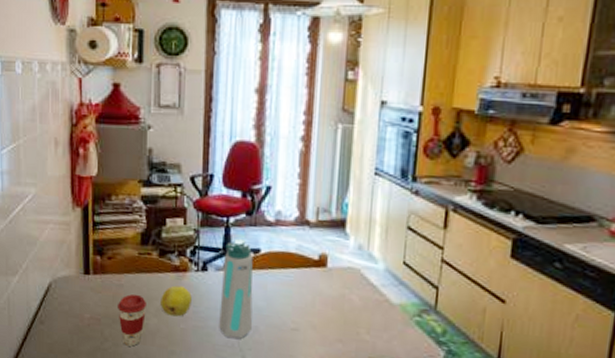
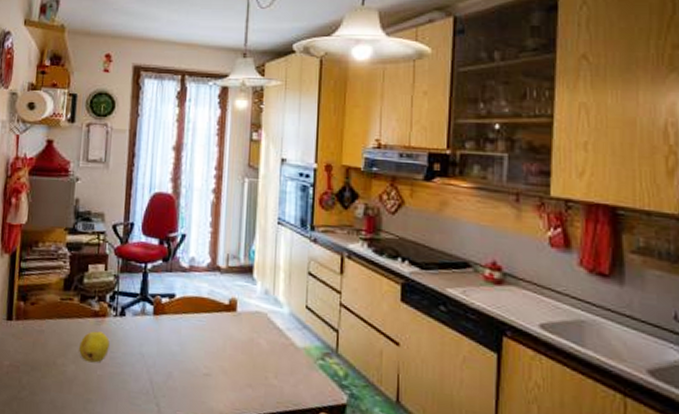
coffee cup: present [118,293,146,347] -> none [37,339,65,395]
water bottle: present [219,238,253,339] -> none [135,283,169,385]

